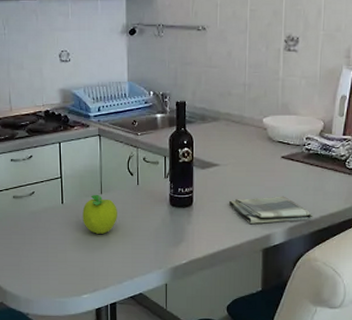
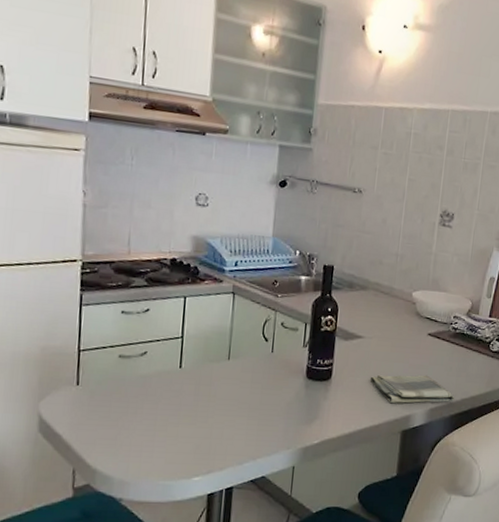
fruit: present [82,194,117,234] -> none [203,359,246,406]

